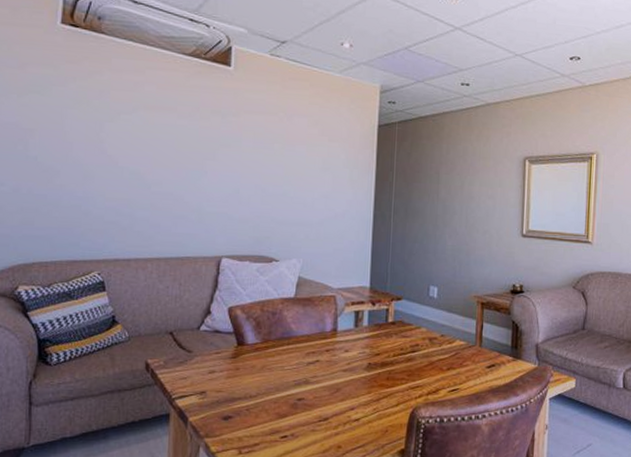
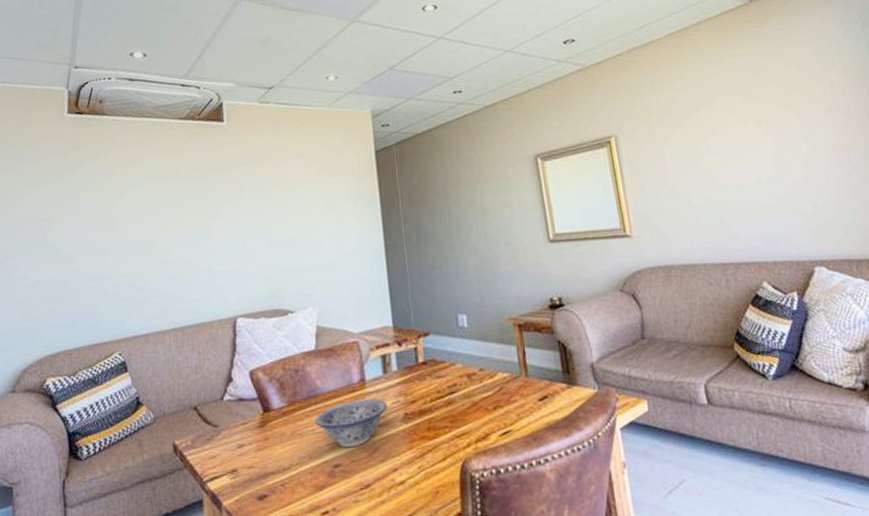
bowl: none [285,346,354,386] -> present [315,398,388,448]

